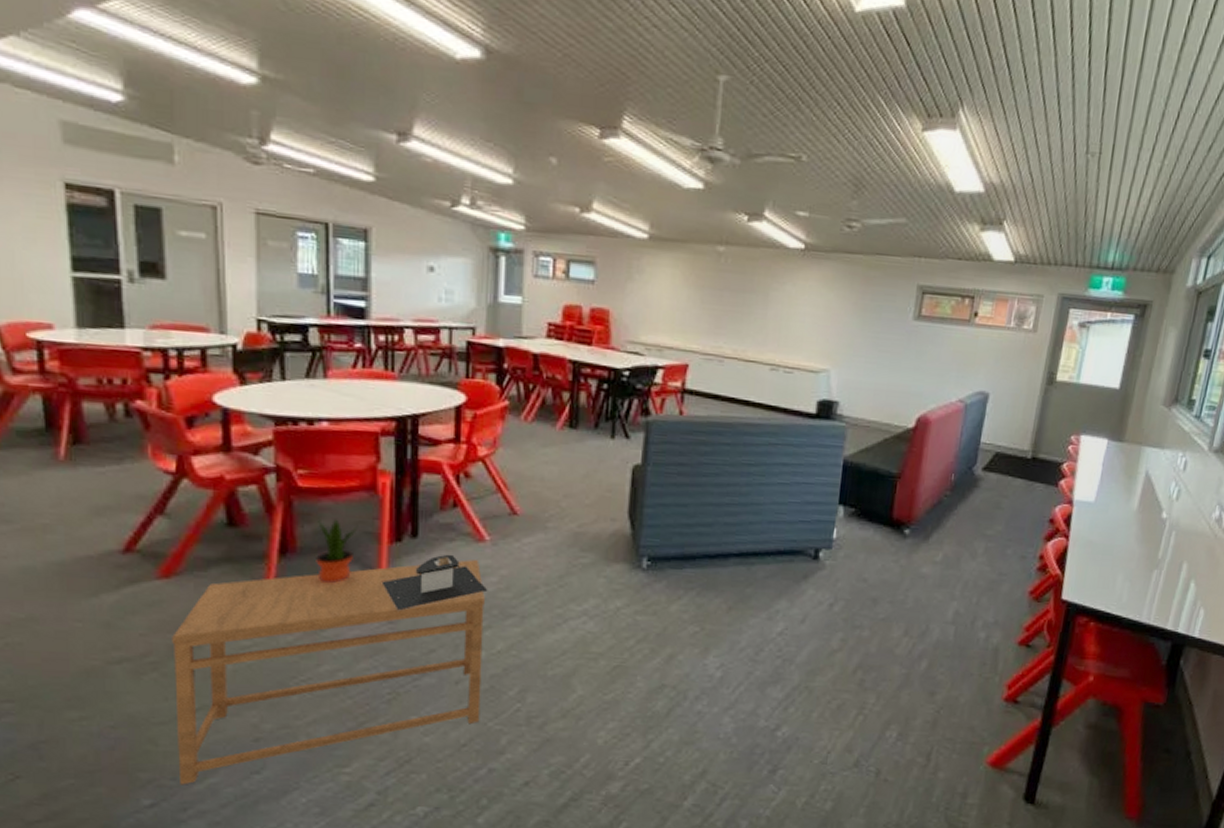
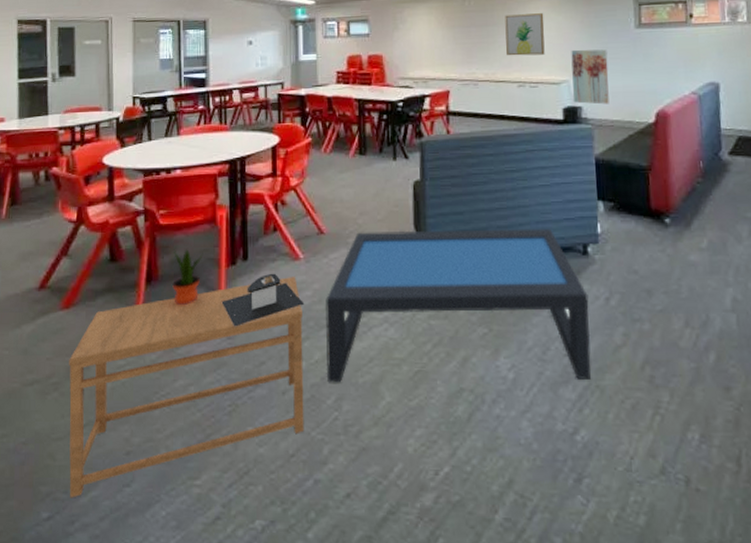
coffee table: none [509,516,812,681] -> present [326,228,591,383]
wall art: none [763,282,813,336] -> present [505,13,545,56]
wall art: none [830,335,878,402] -> present [571,49,609,105]

